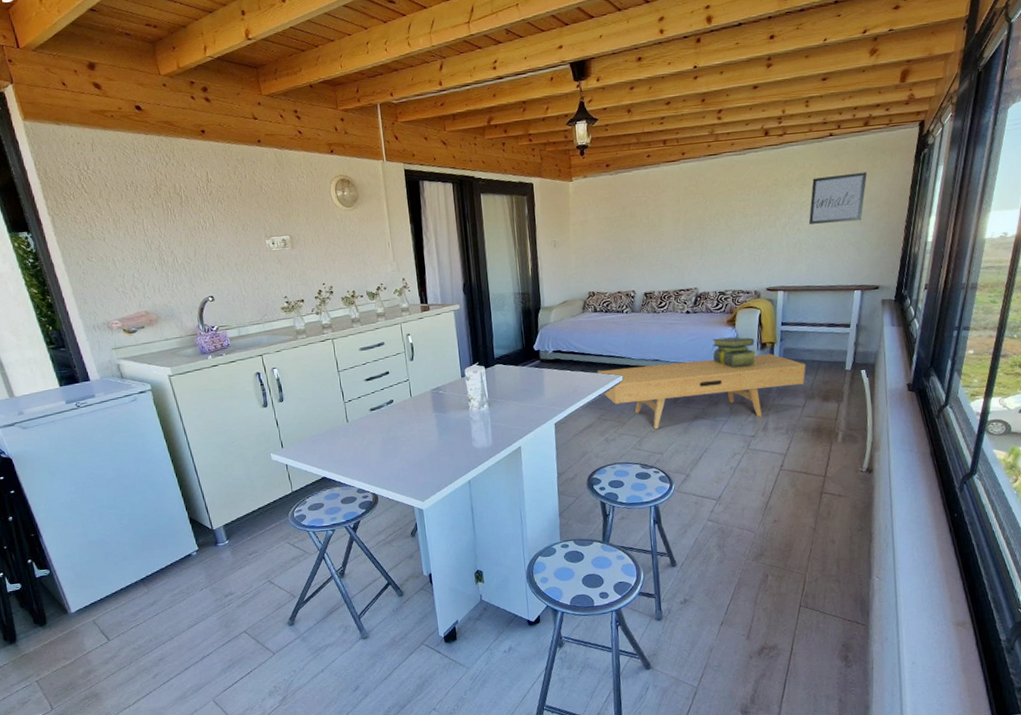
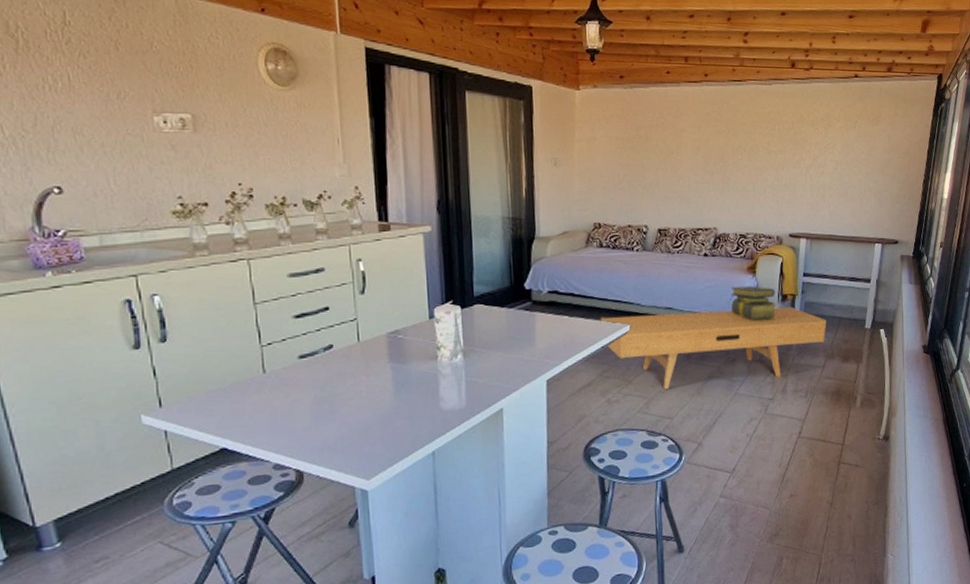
wall art: present [808,172,867,225] -> none [832,119,889,170]

